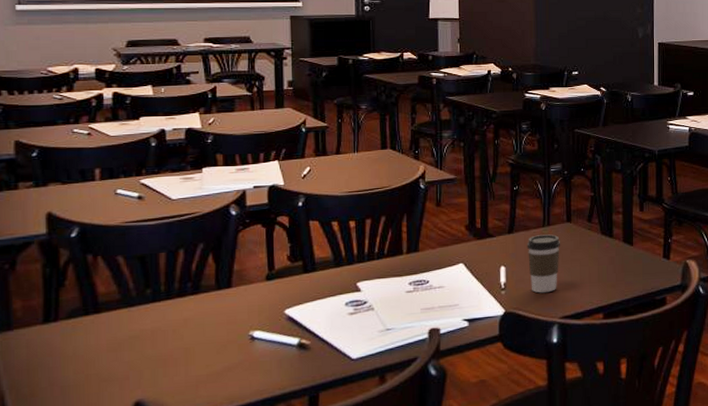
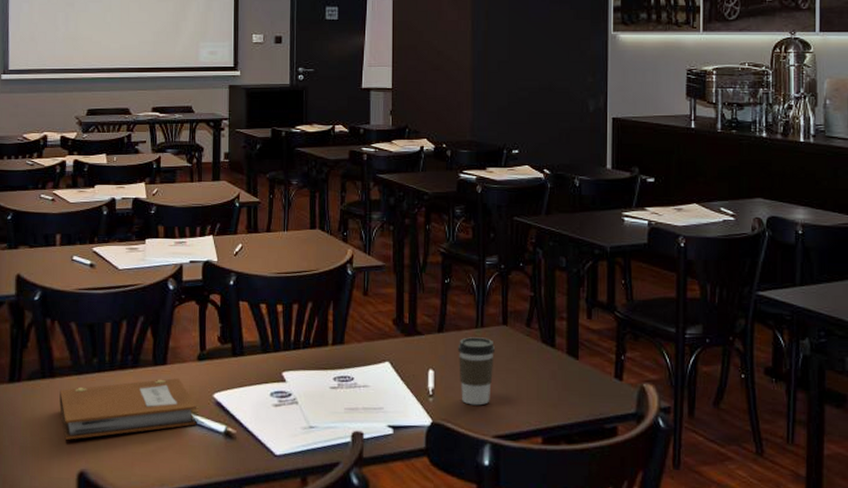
notebook: none [107,299,268,373] -> present [59,378,197,440]

